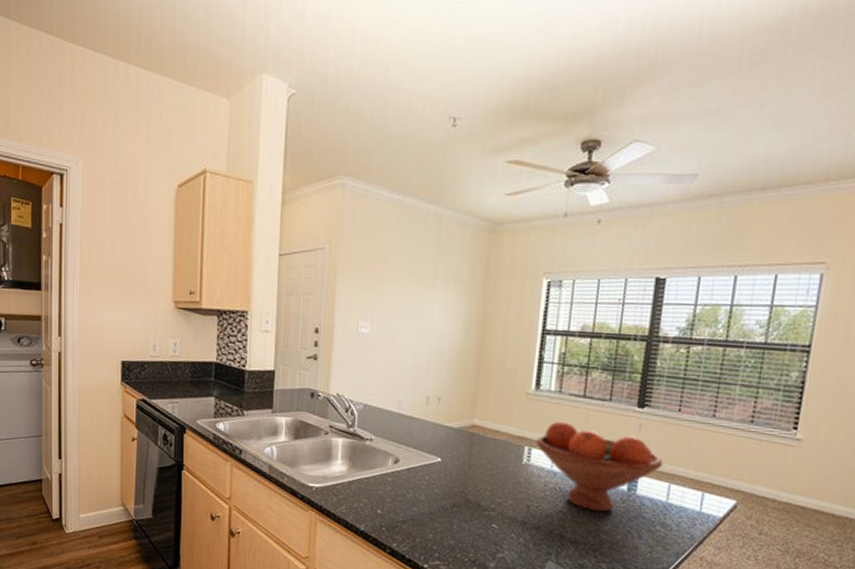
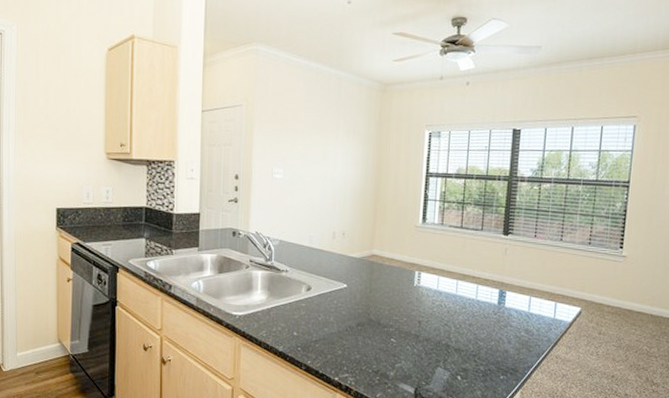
fruit bowl: present [536,421,664,512] -> none [424,248,525,323]

